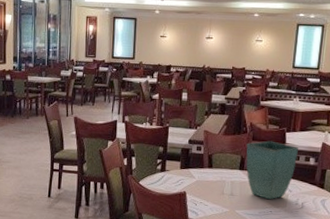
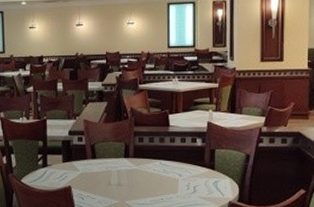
flower pot: present [246,141,298,200] -> none [129,124,183,187]

